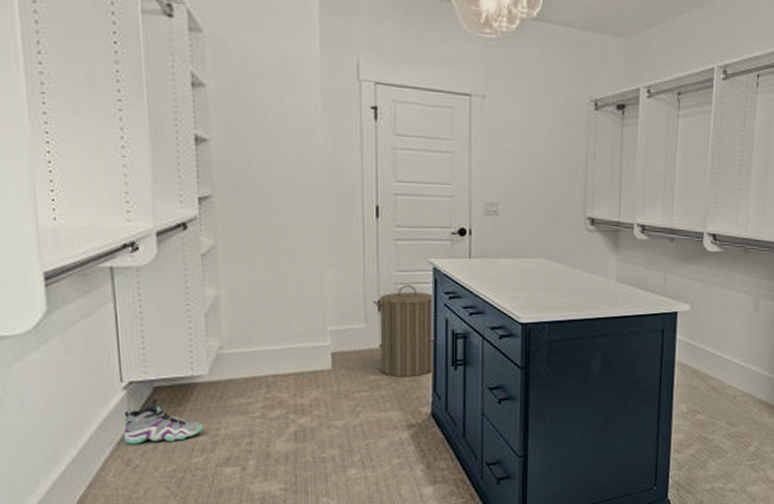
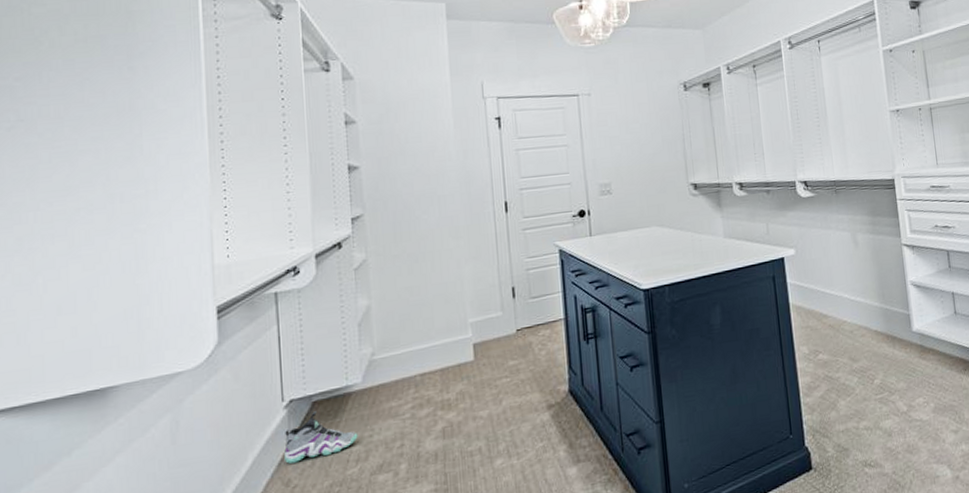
laundry hamper: present [373,284,435,377] -> none [508,268,568,360]

